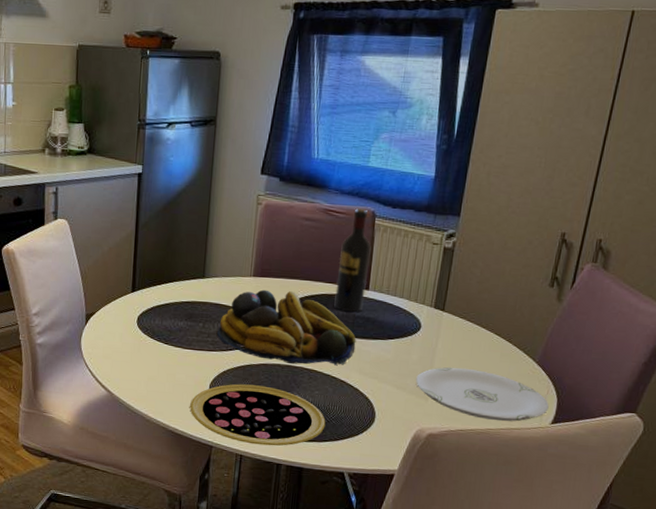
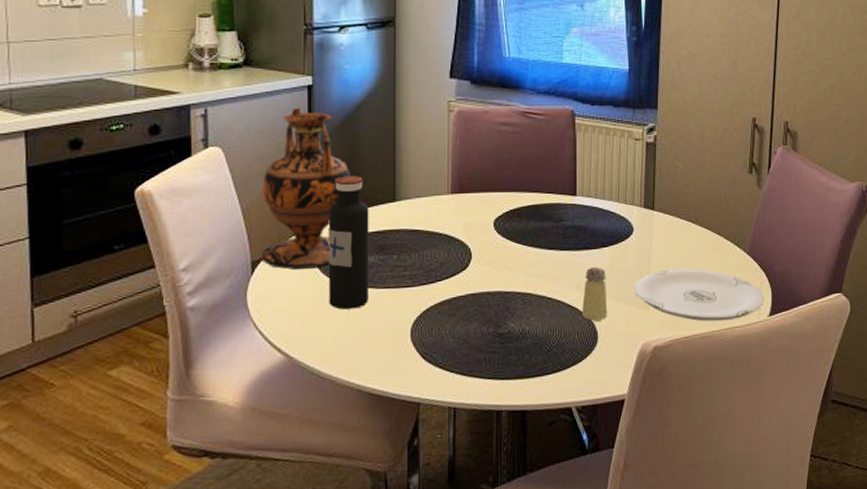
vase: none [93,191,169,326] -> present [261,107,351,270]
water bottle: none [144,252,182,363] -> present [328,176,369,310]
pizza: present [190,384,326,446] -> none [389,319,546,392]
fruit bowl: present [217,289,356,365] -> none [415,206,569,289]
wine bottle: present [334,207,371,312] -> none [542,107,574,222]
saltshaker: none [362,356,390,403] -> present [581,267,608,321]

